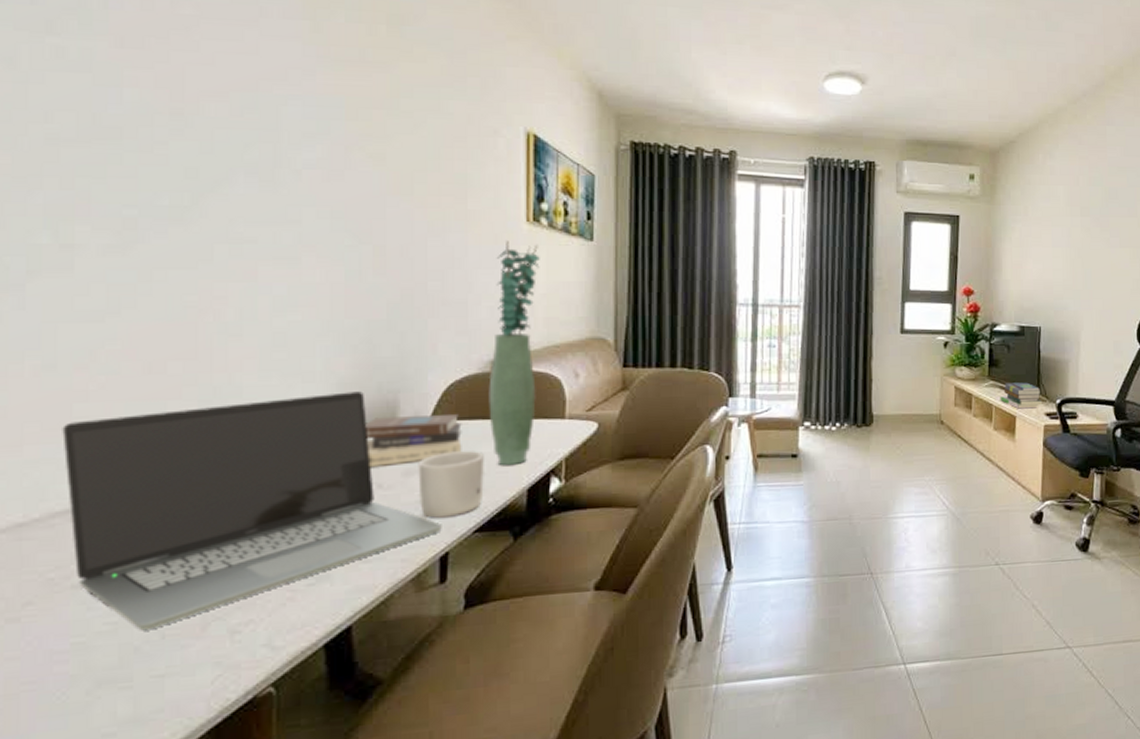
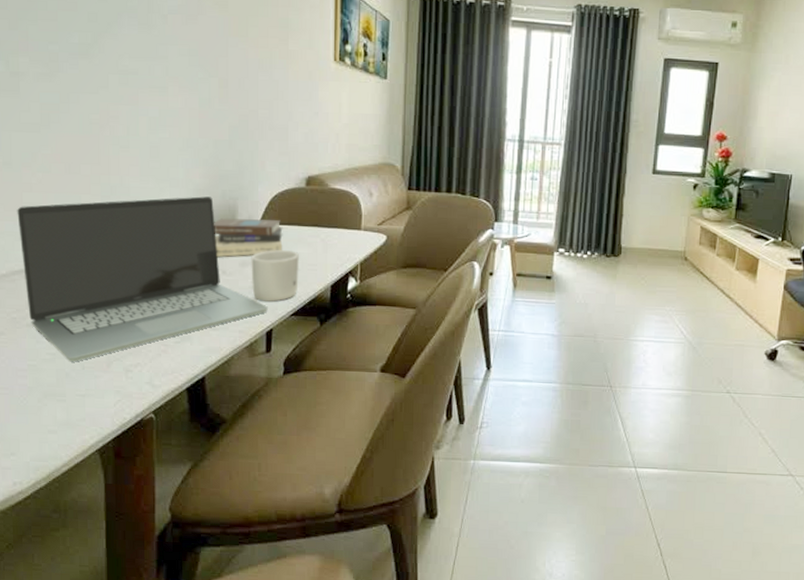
vase: present [488,241,540,466] -> none [303,77,344,265]
books: present [1000,382,1043,409] -> none [744,226,787,253]

